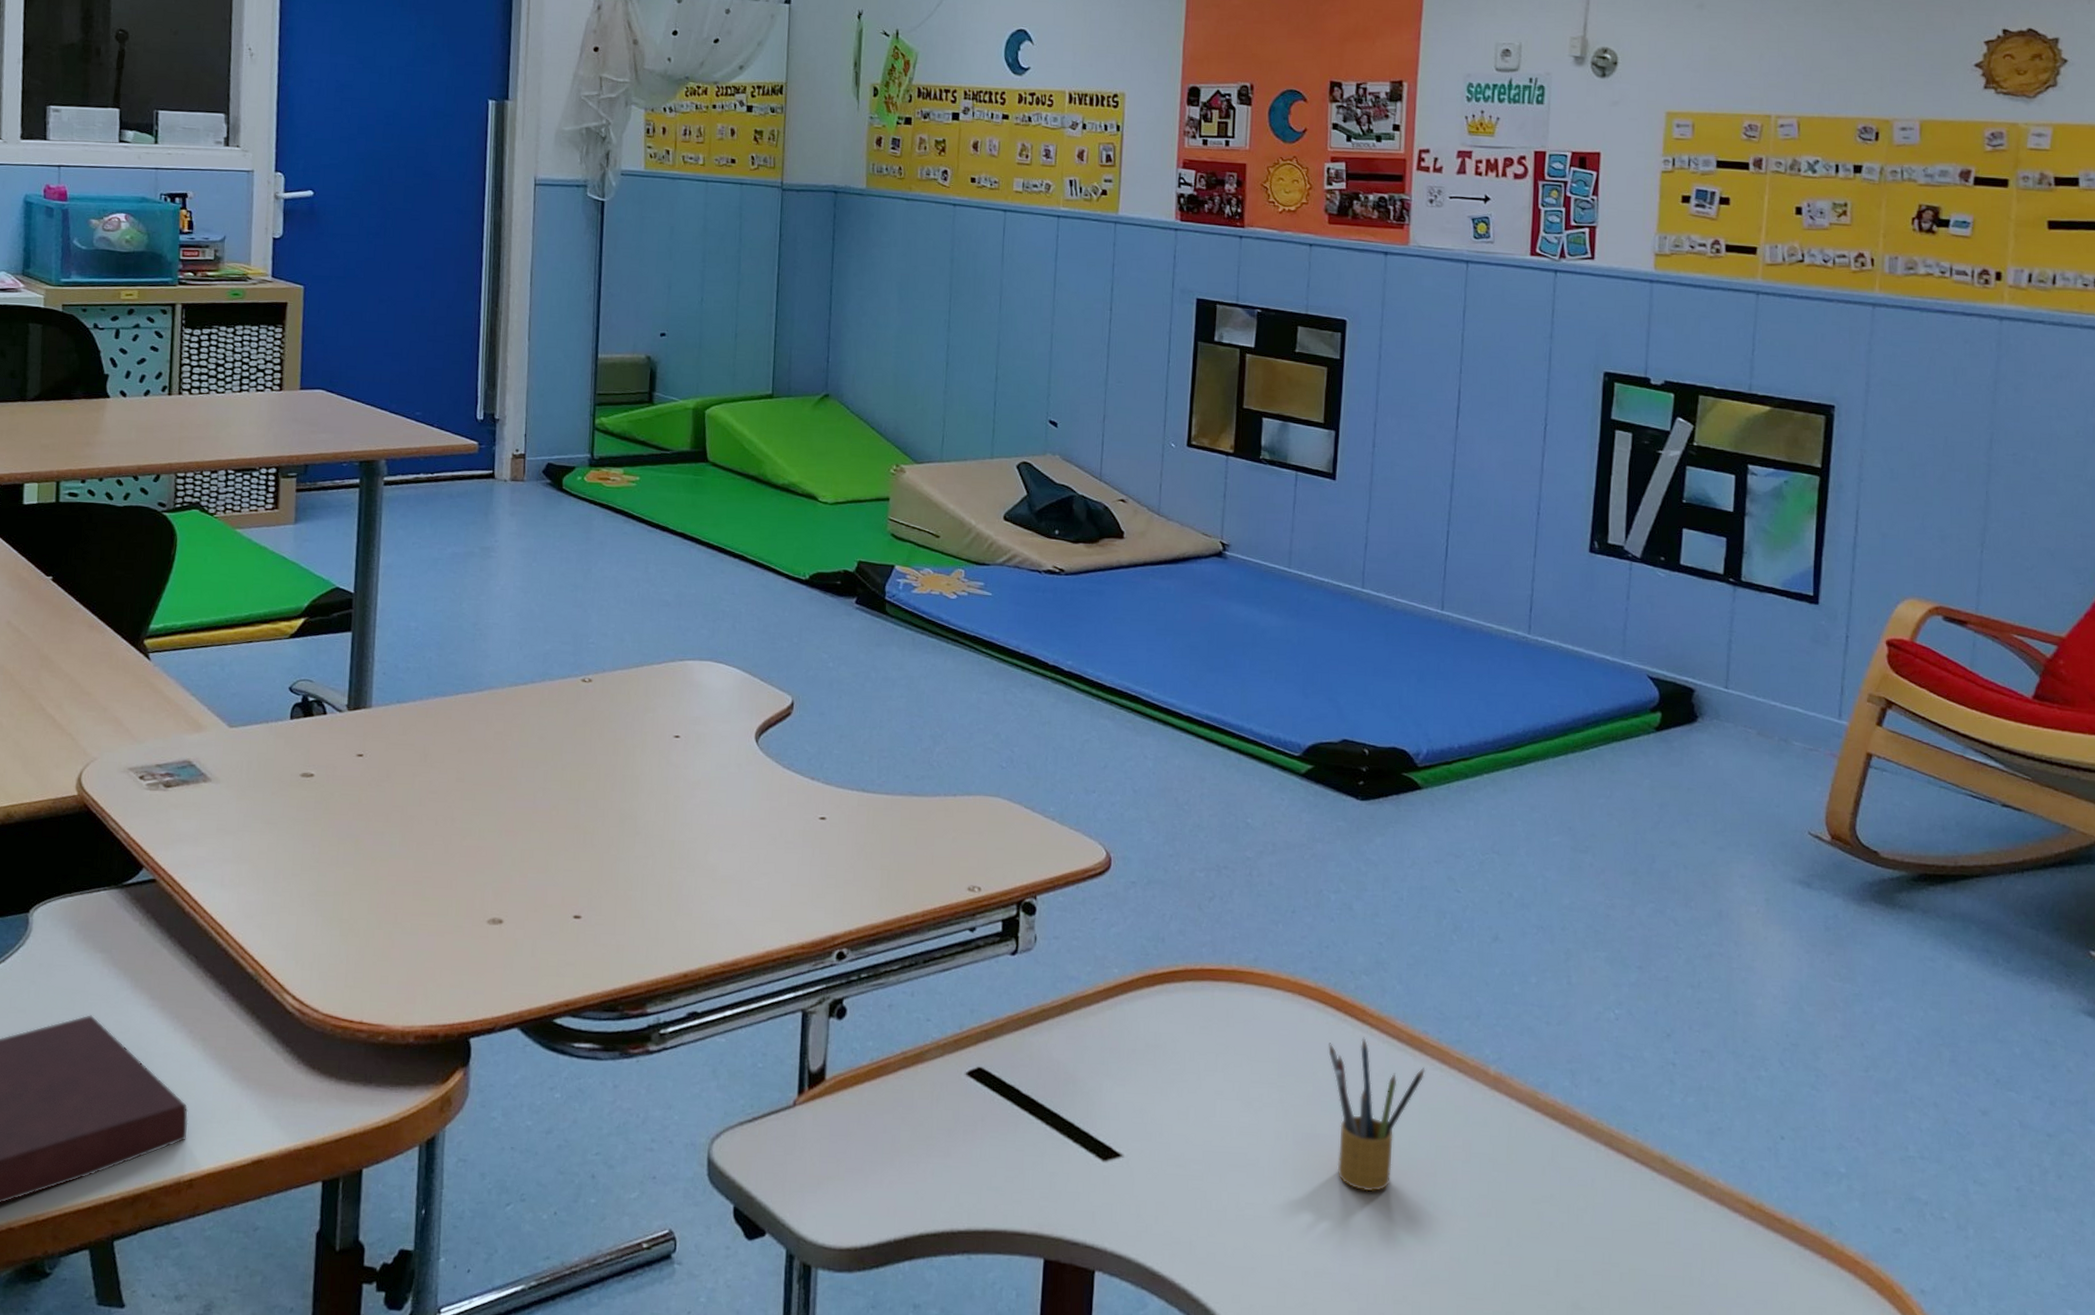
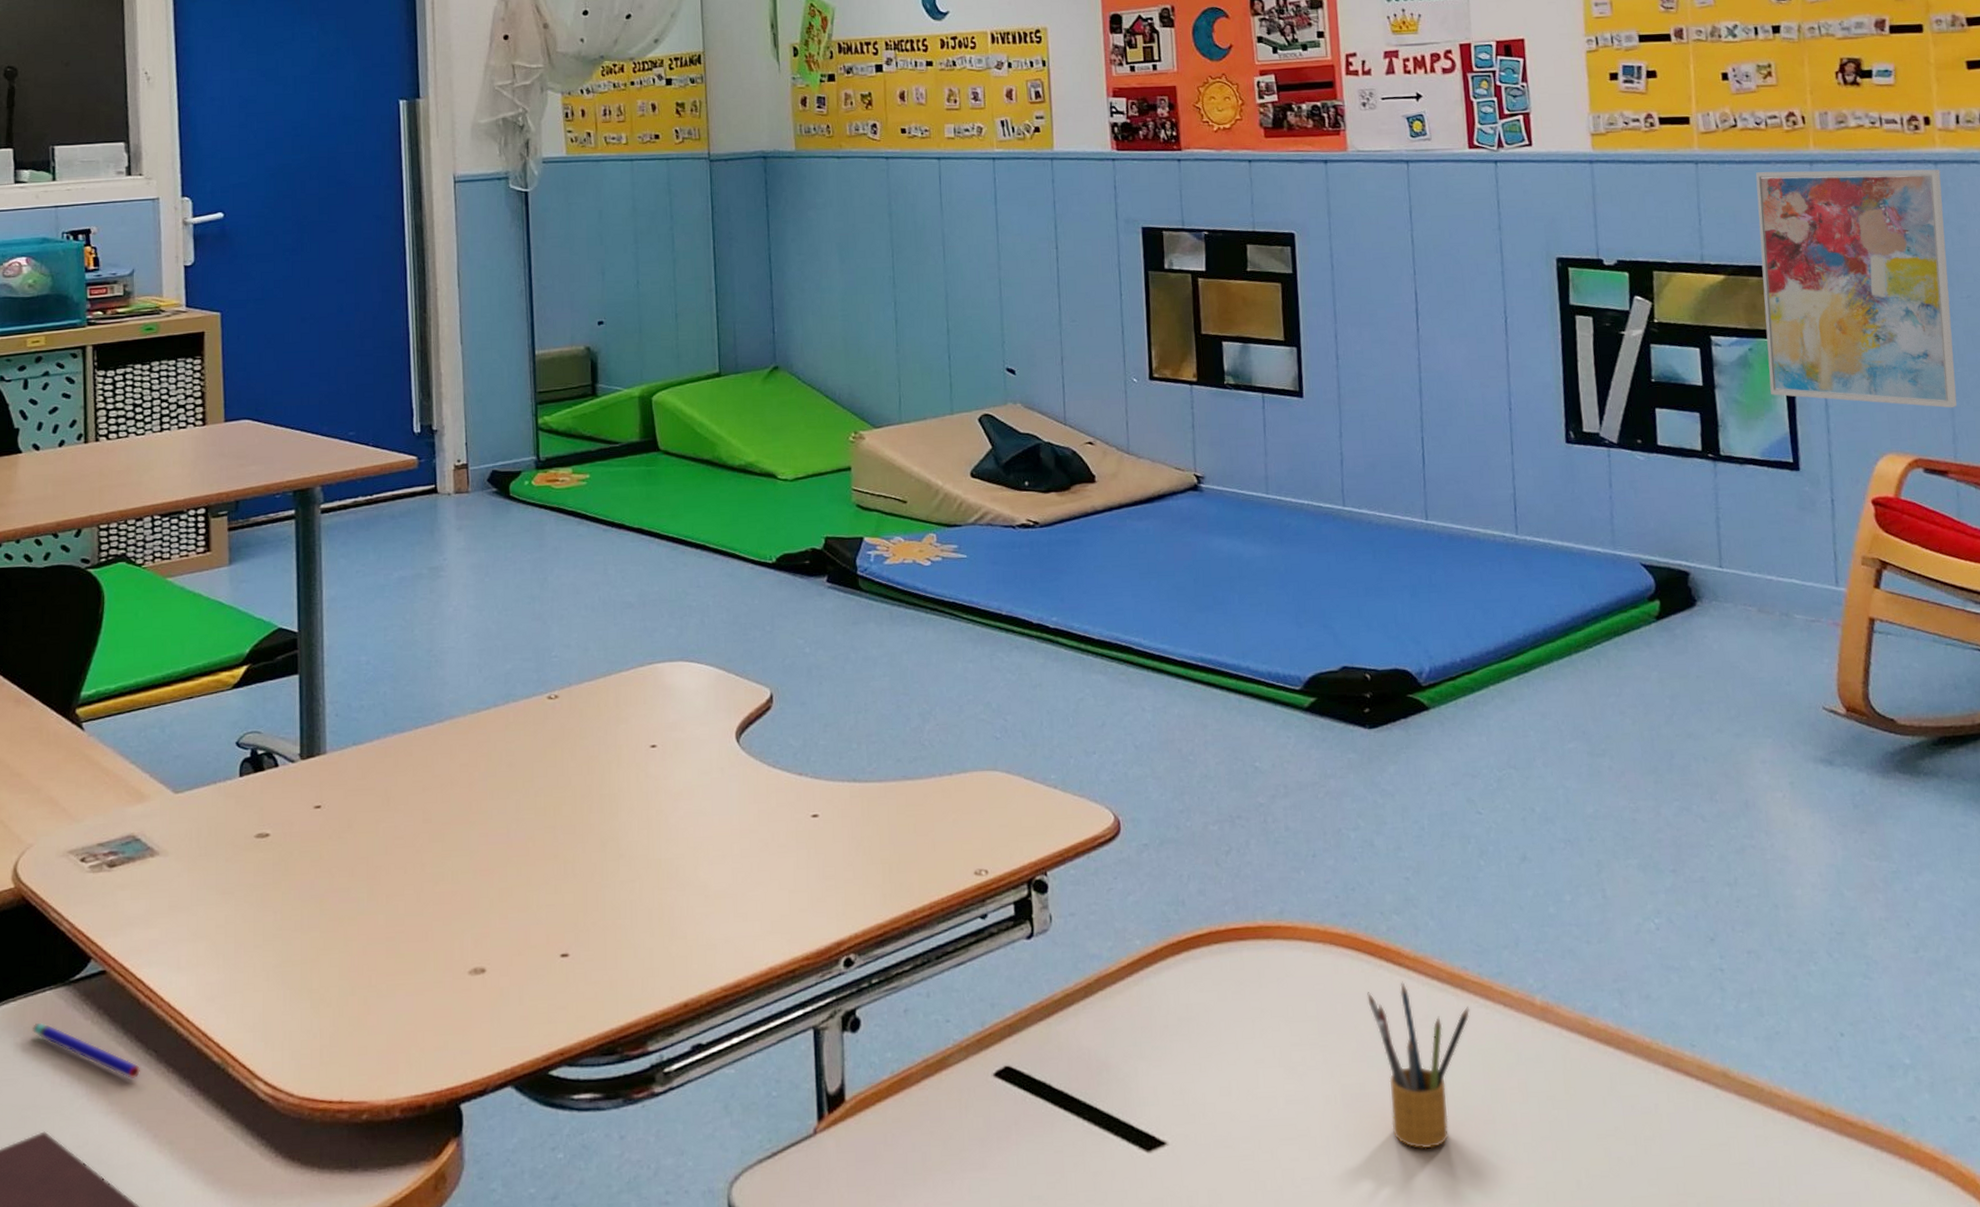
pen: none [85,918,182,979] -> present [31,1022,141,1079]
wall art: none [1800,309,2004,561] -> present [1755,169,1957,408]

